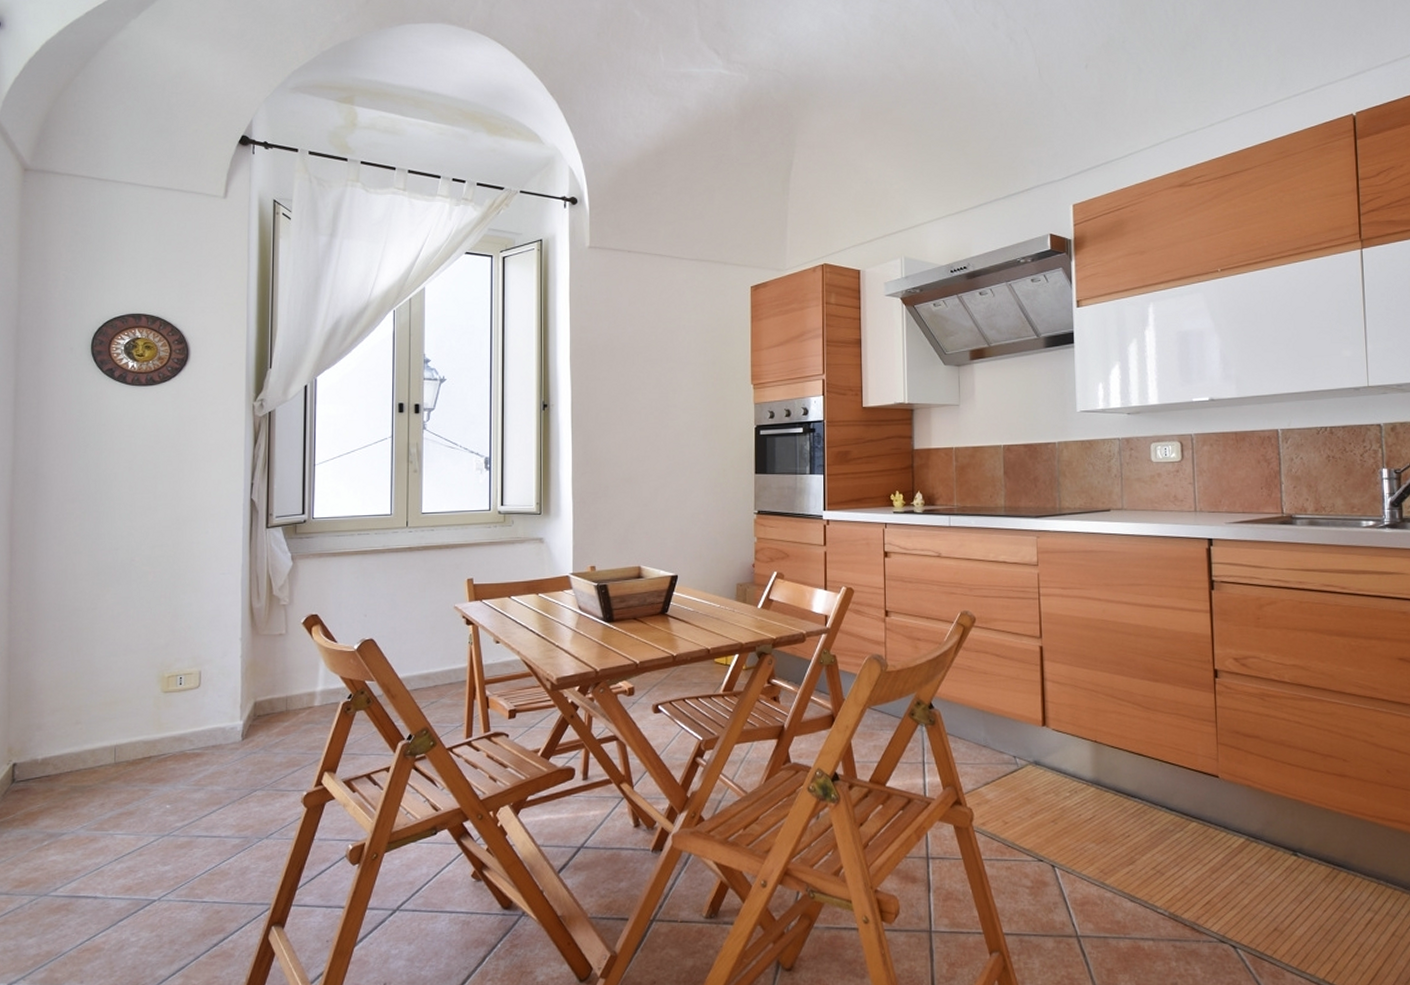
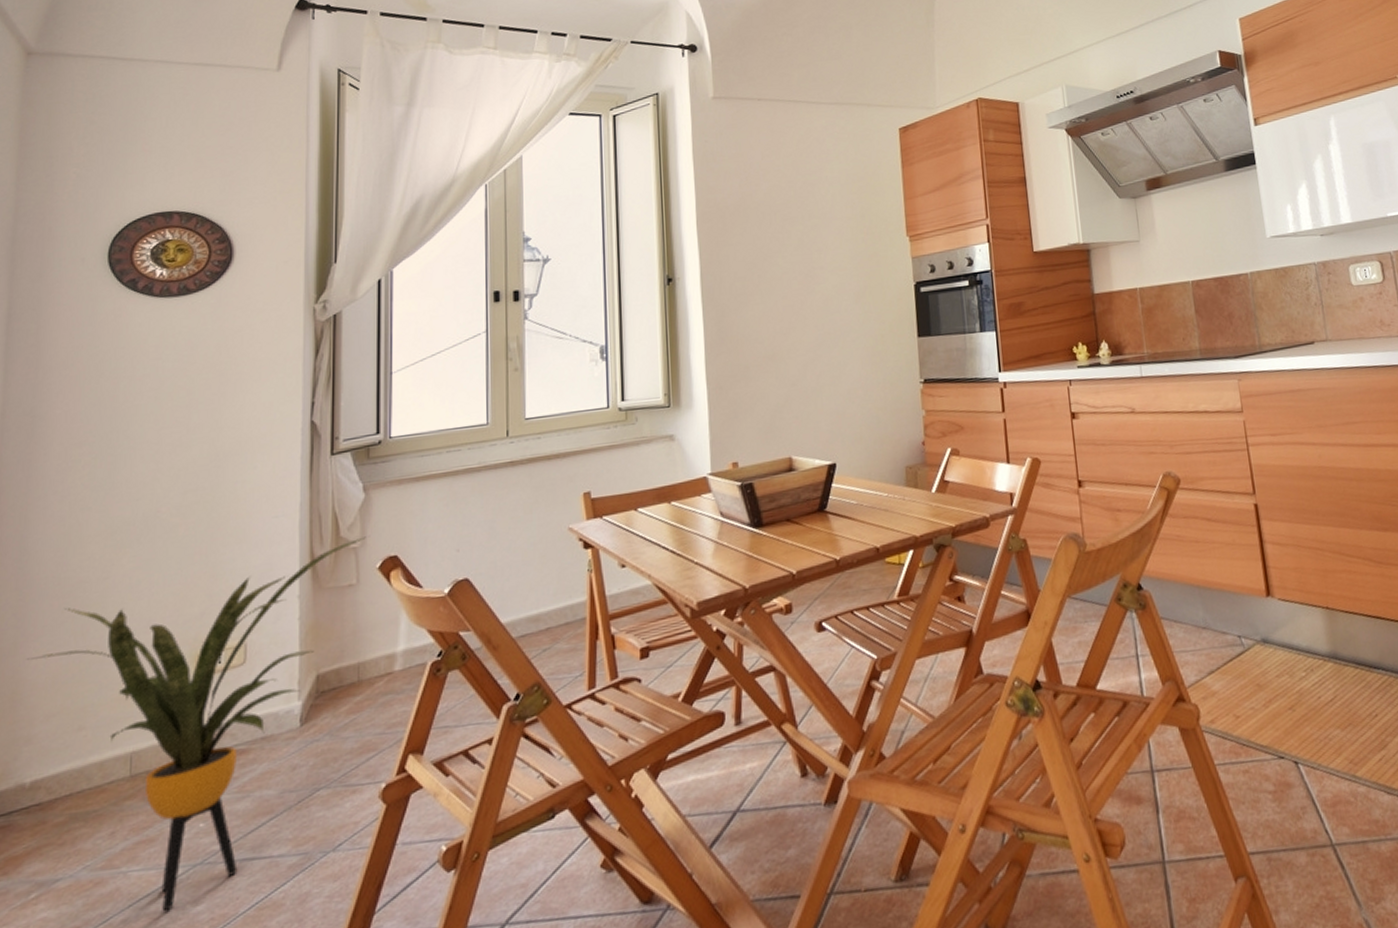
house plant: none [37,597,293,867] -> present [27,536,366,912]

